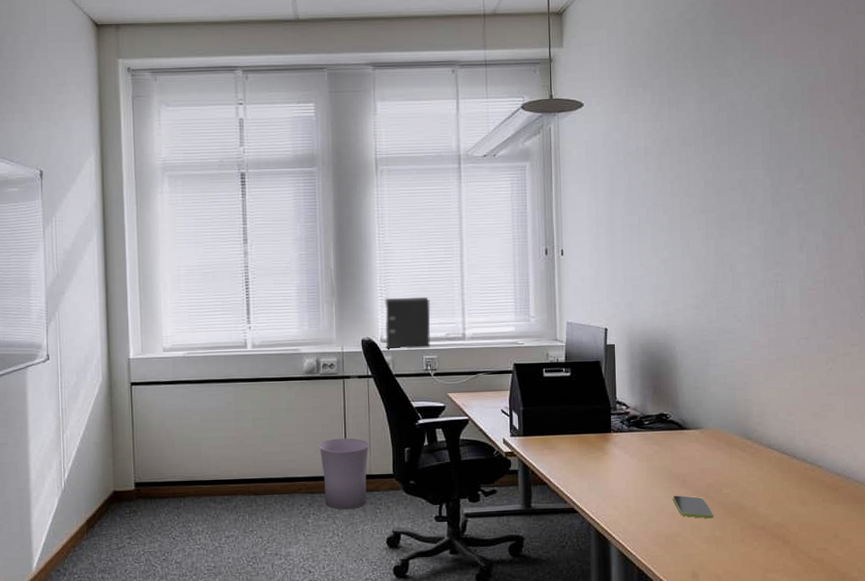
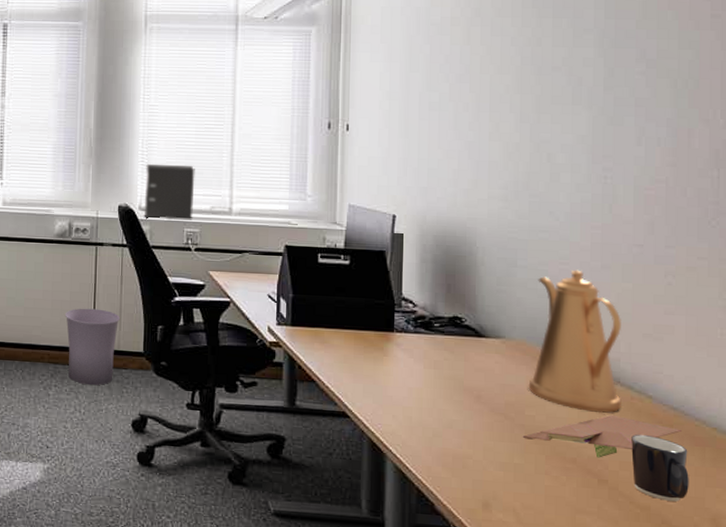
phone: present [672,496,714,519] -> none [463,411,513,443]
papers: none [722,485,845,523] -> present [523,414,681,458]
coffee pot: none [724,363,798,485] -> present [528,269,621,414]
mug: none [807,499,853,553] -> present [631,434,689,502]

